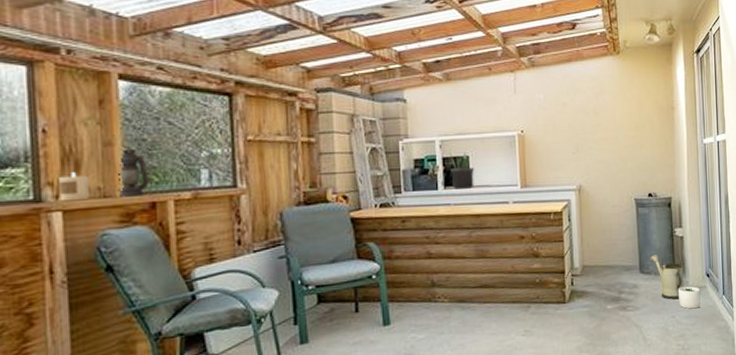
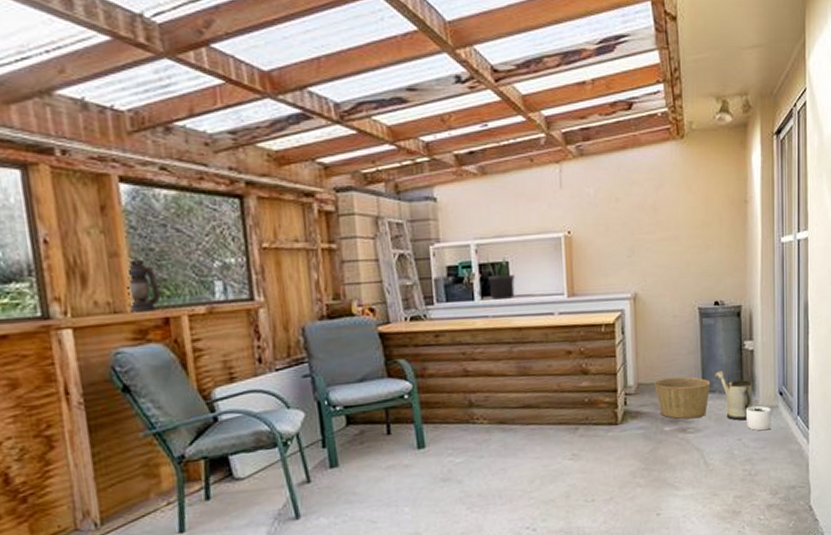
candle: present [59,172,89,202] -> none [66,286,99,318]
basket: none [597,260,647,298] -> present [654,377,711,419]

